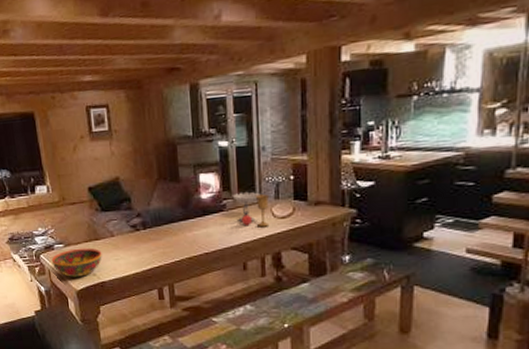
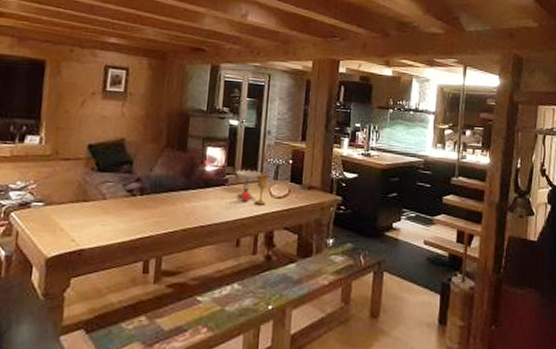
bowl: present [51,248,102,278] -> none [23,208,88,243]

